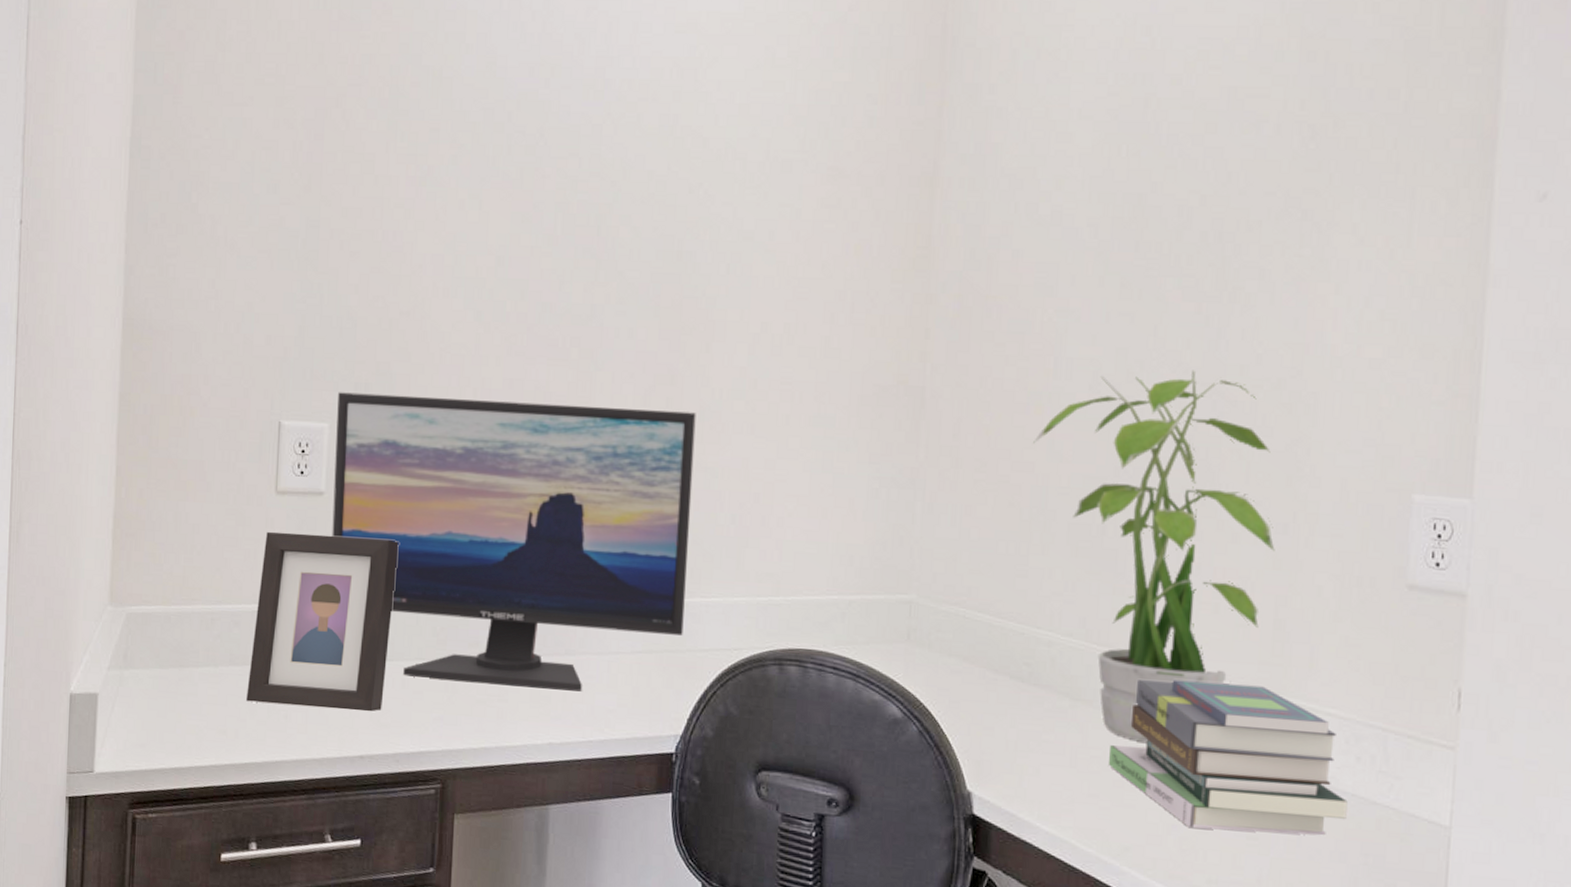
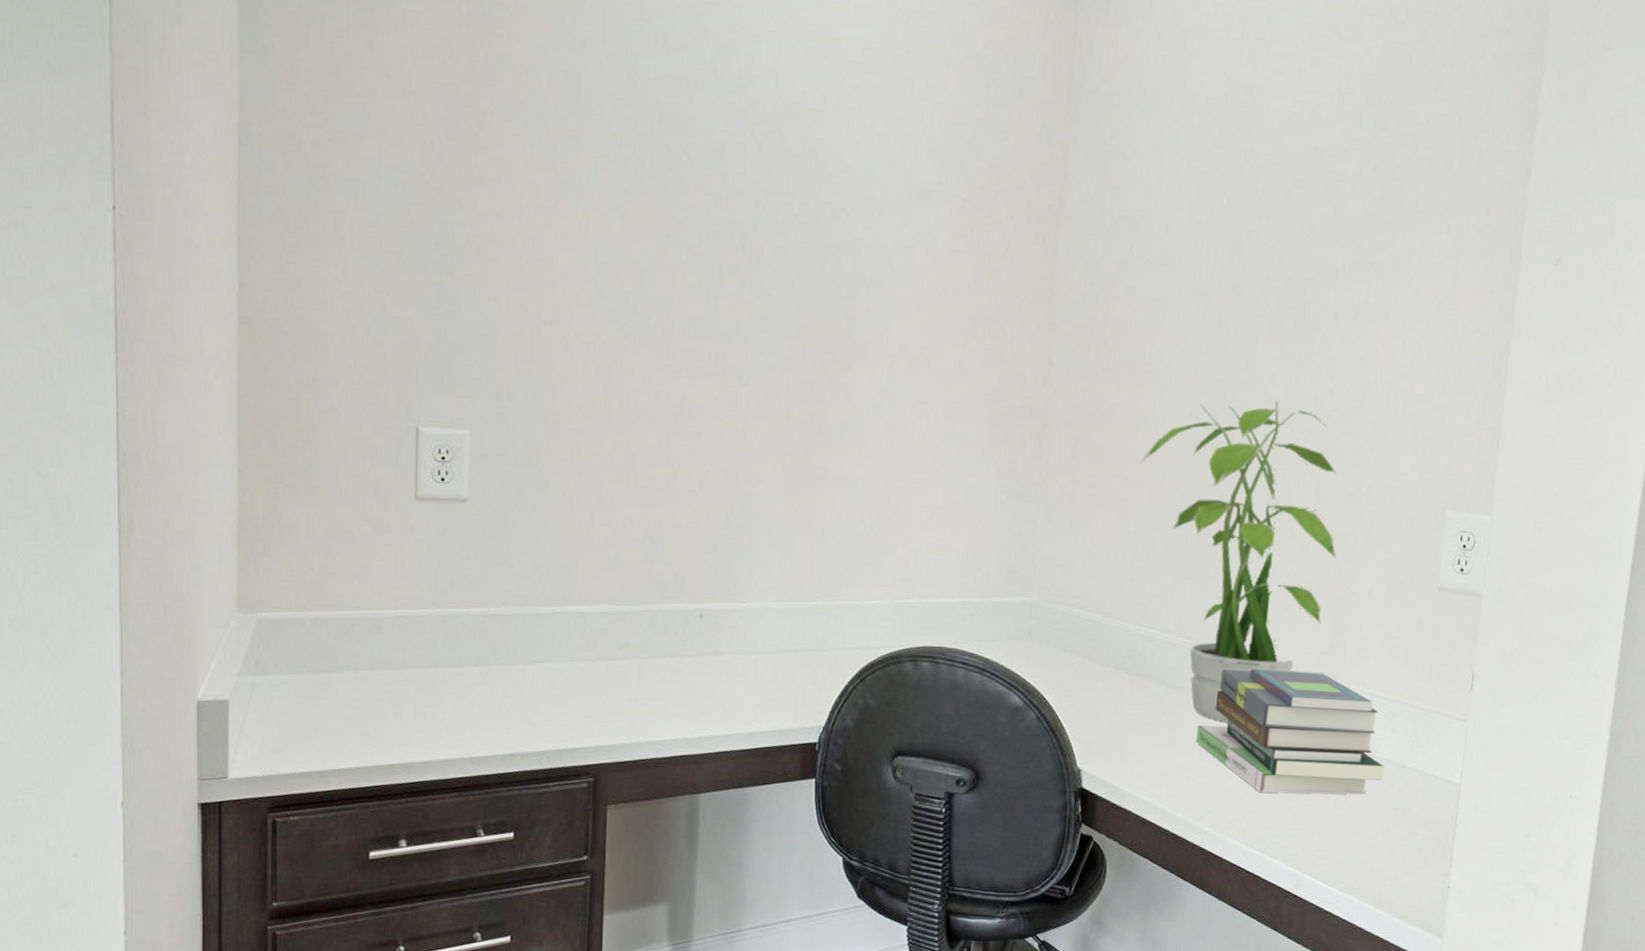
picture frame: present [246,531,399,712] -> none [391,537,546,712]
computer monitor: present [332,392,696,692] -> none [476,400,838,689]

